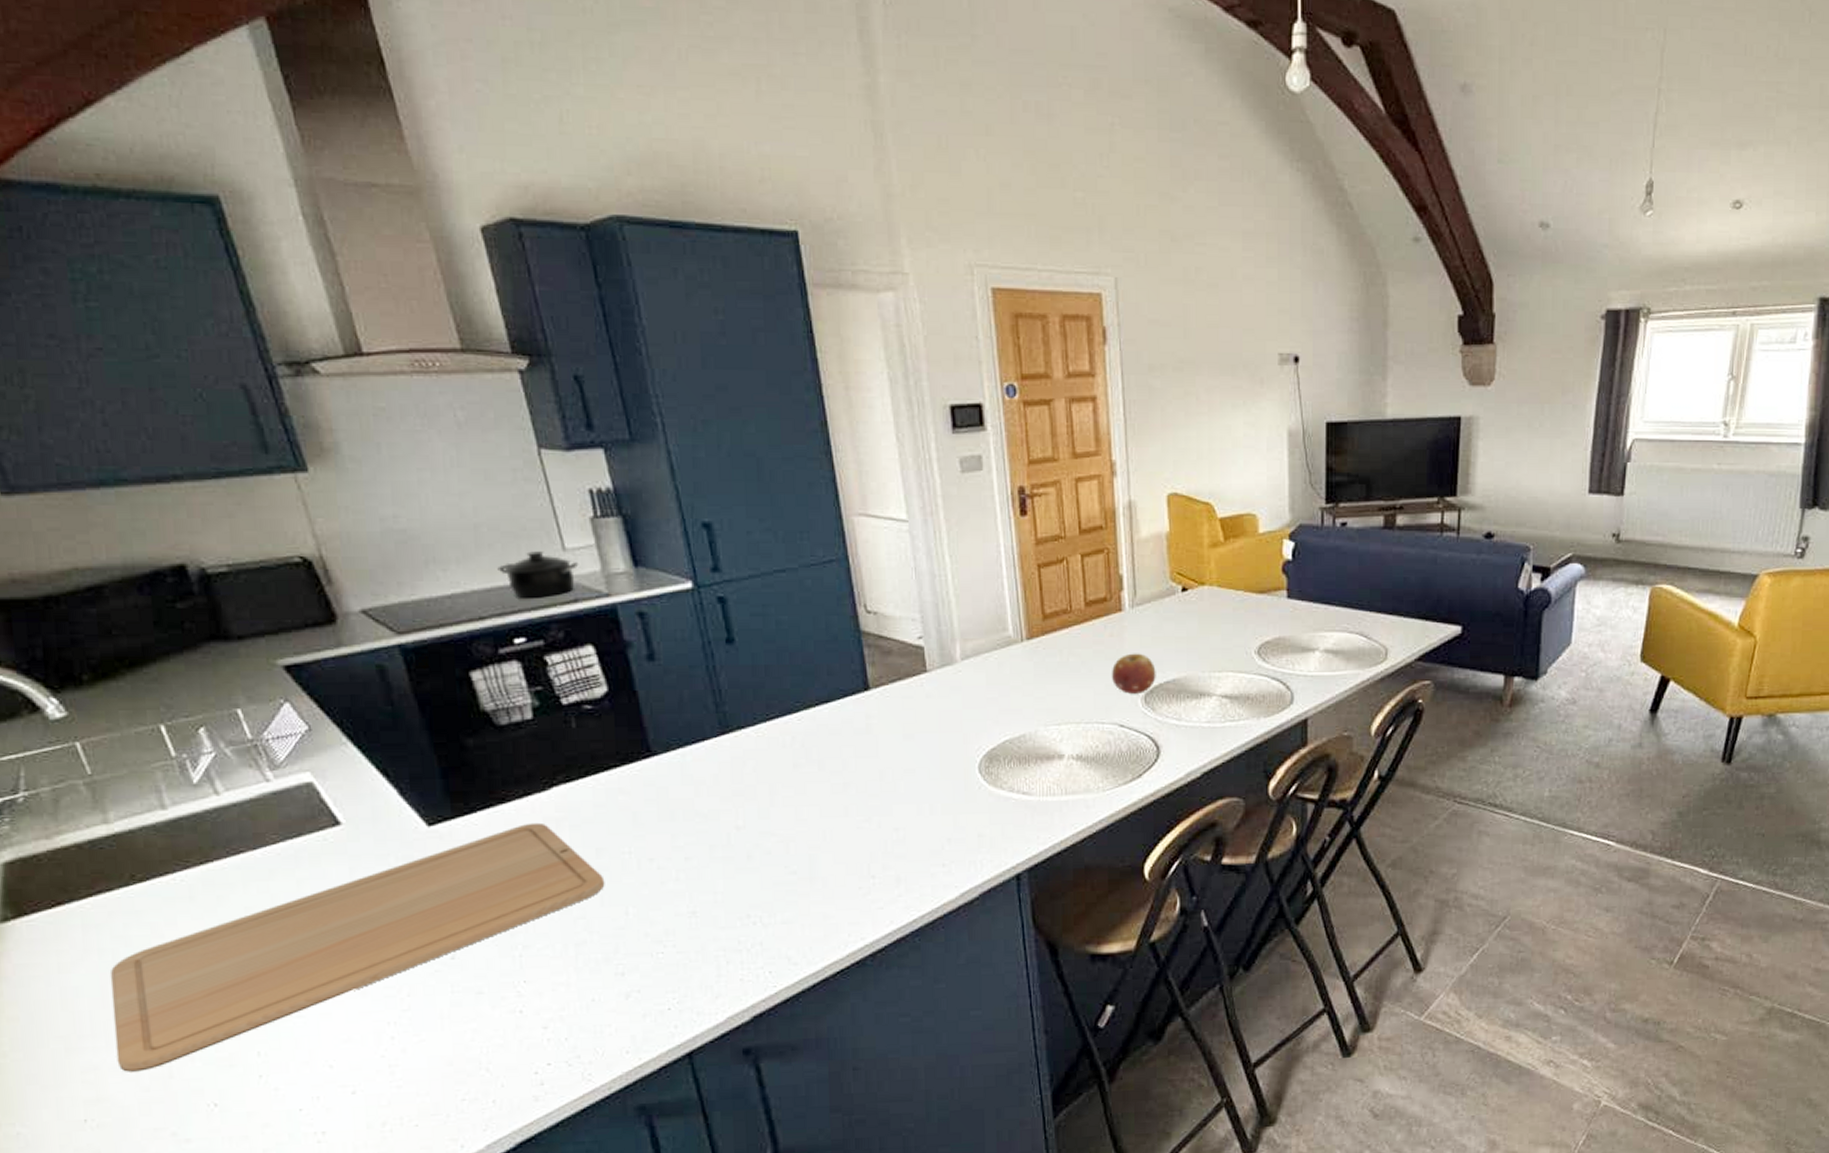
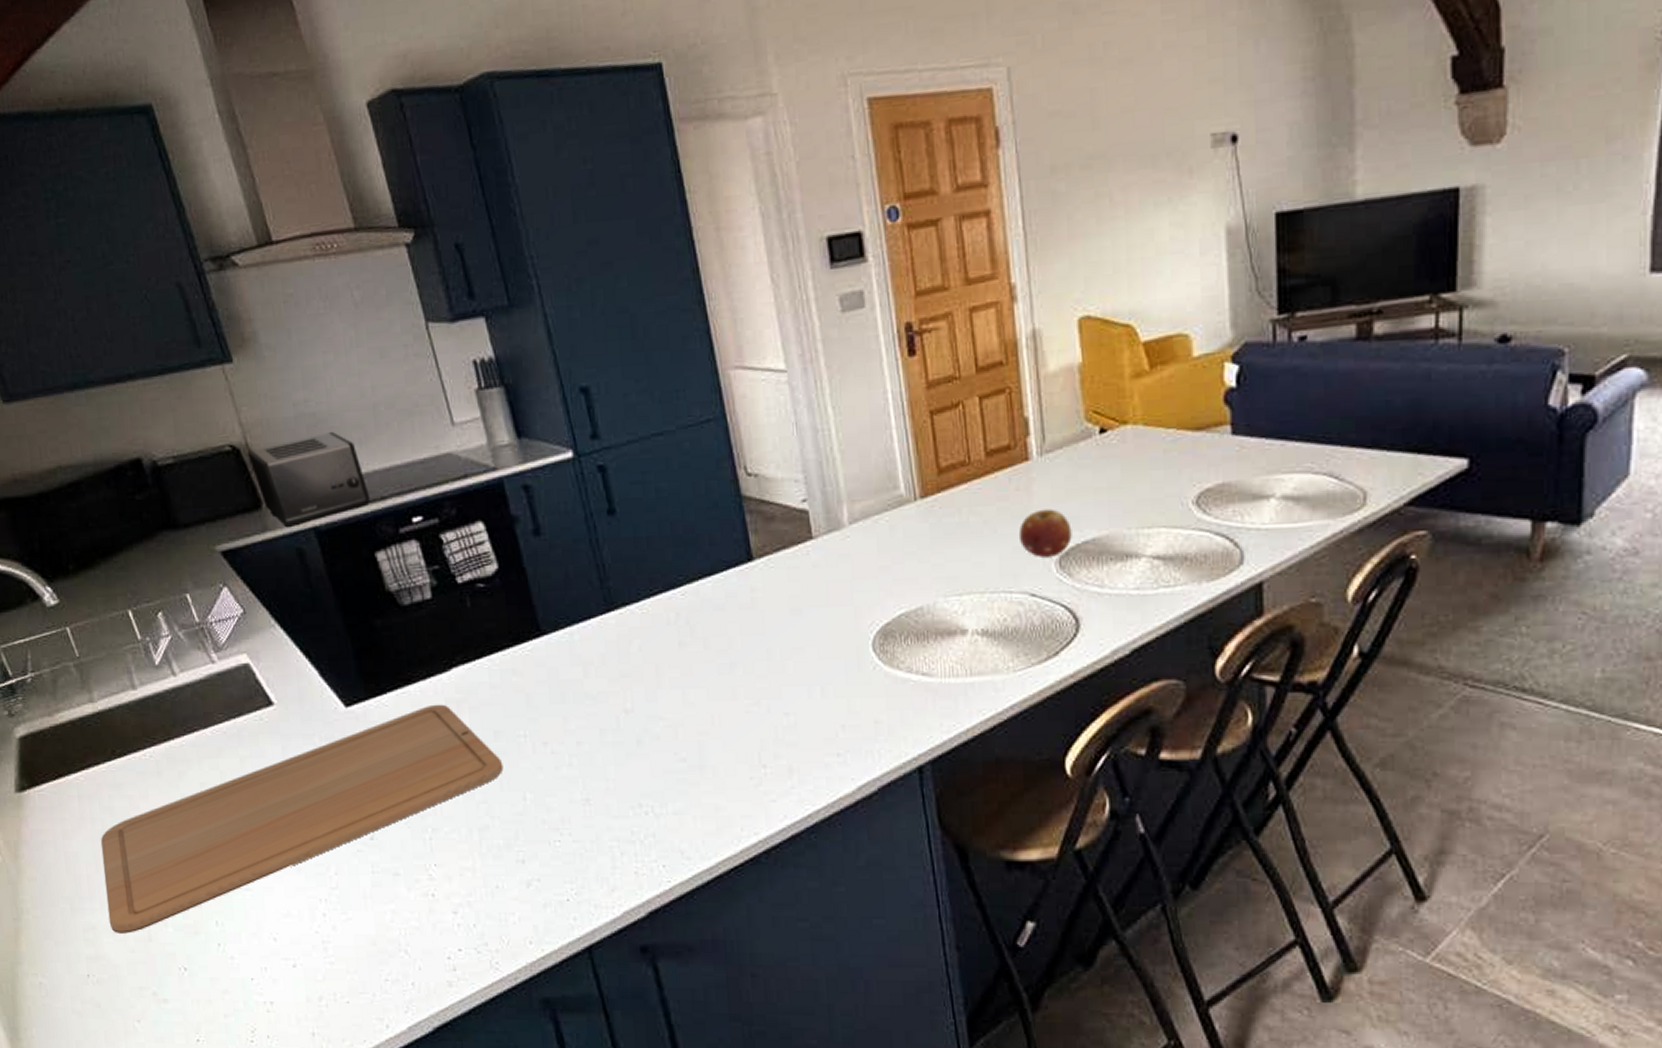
toaster: none [321,550,467,643] -> present [247,432,371,527]
saucepan: present [497,551,579,598] -> none [395,427,467,476]

